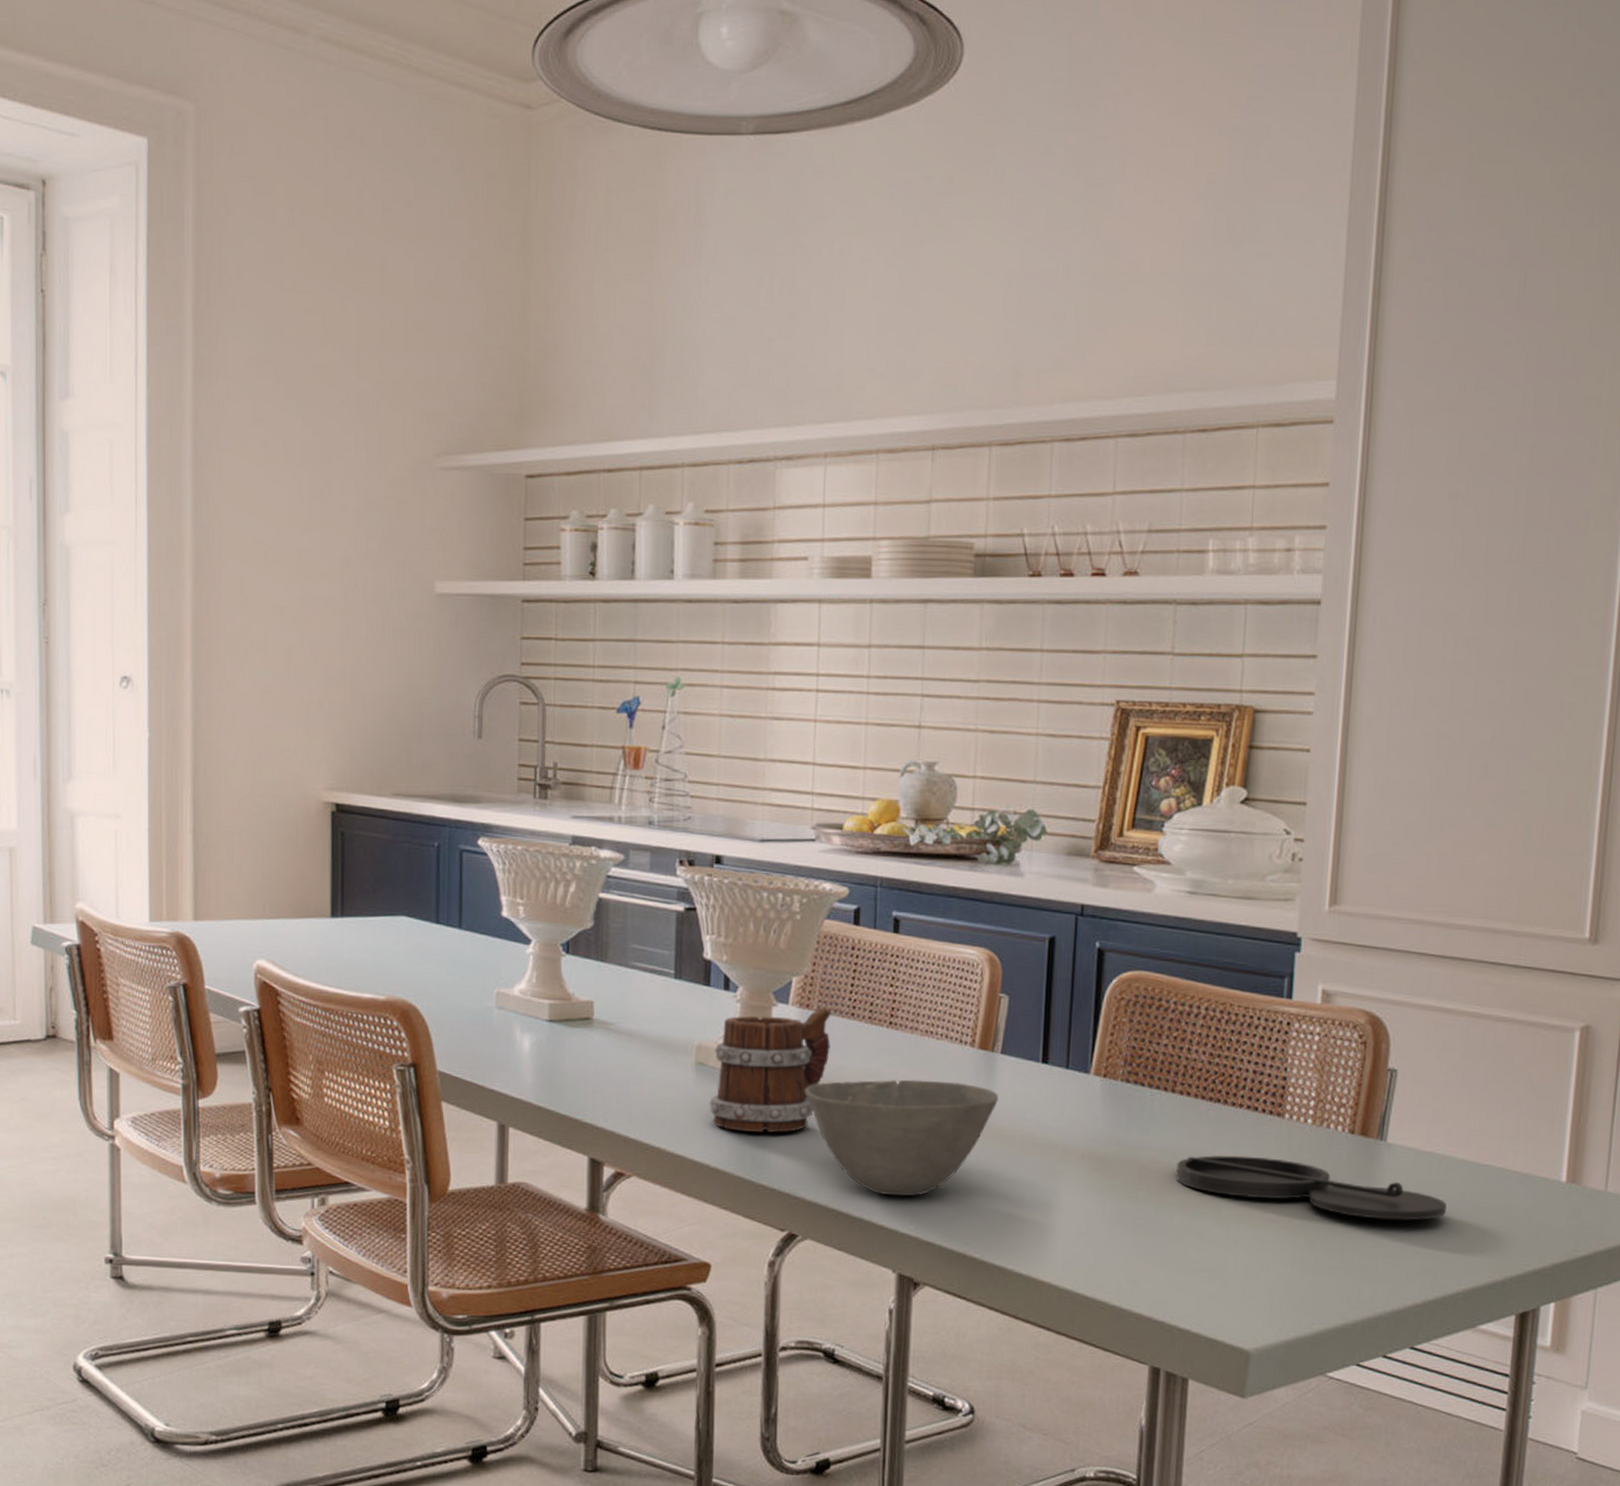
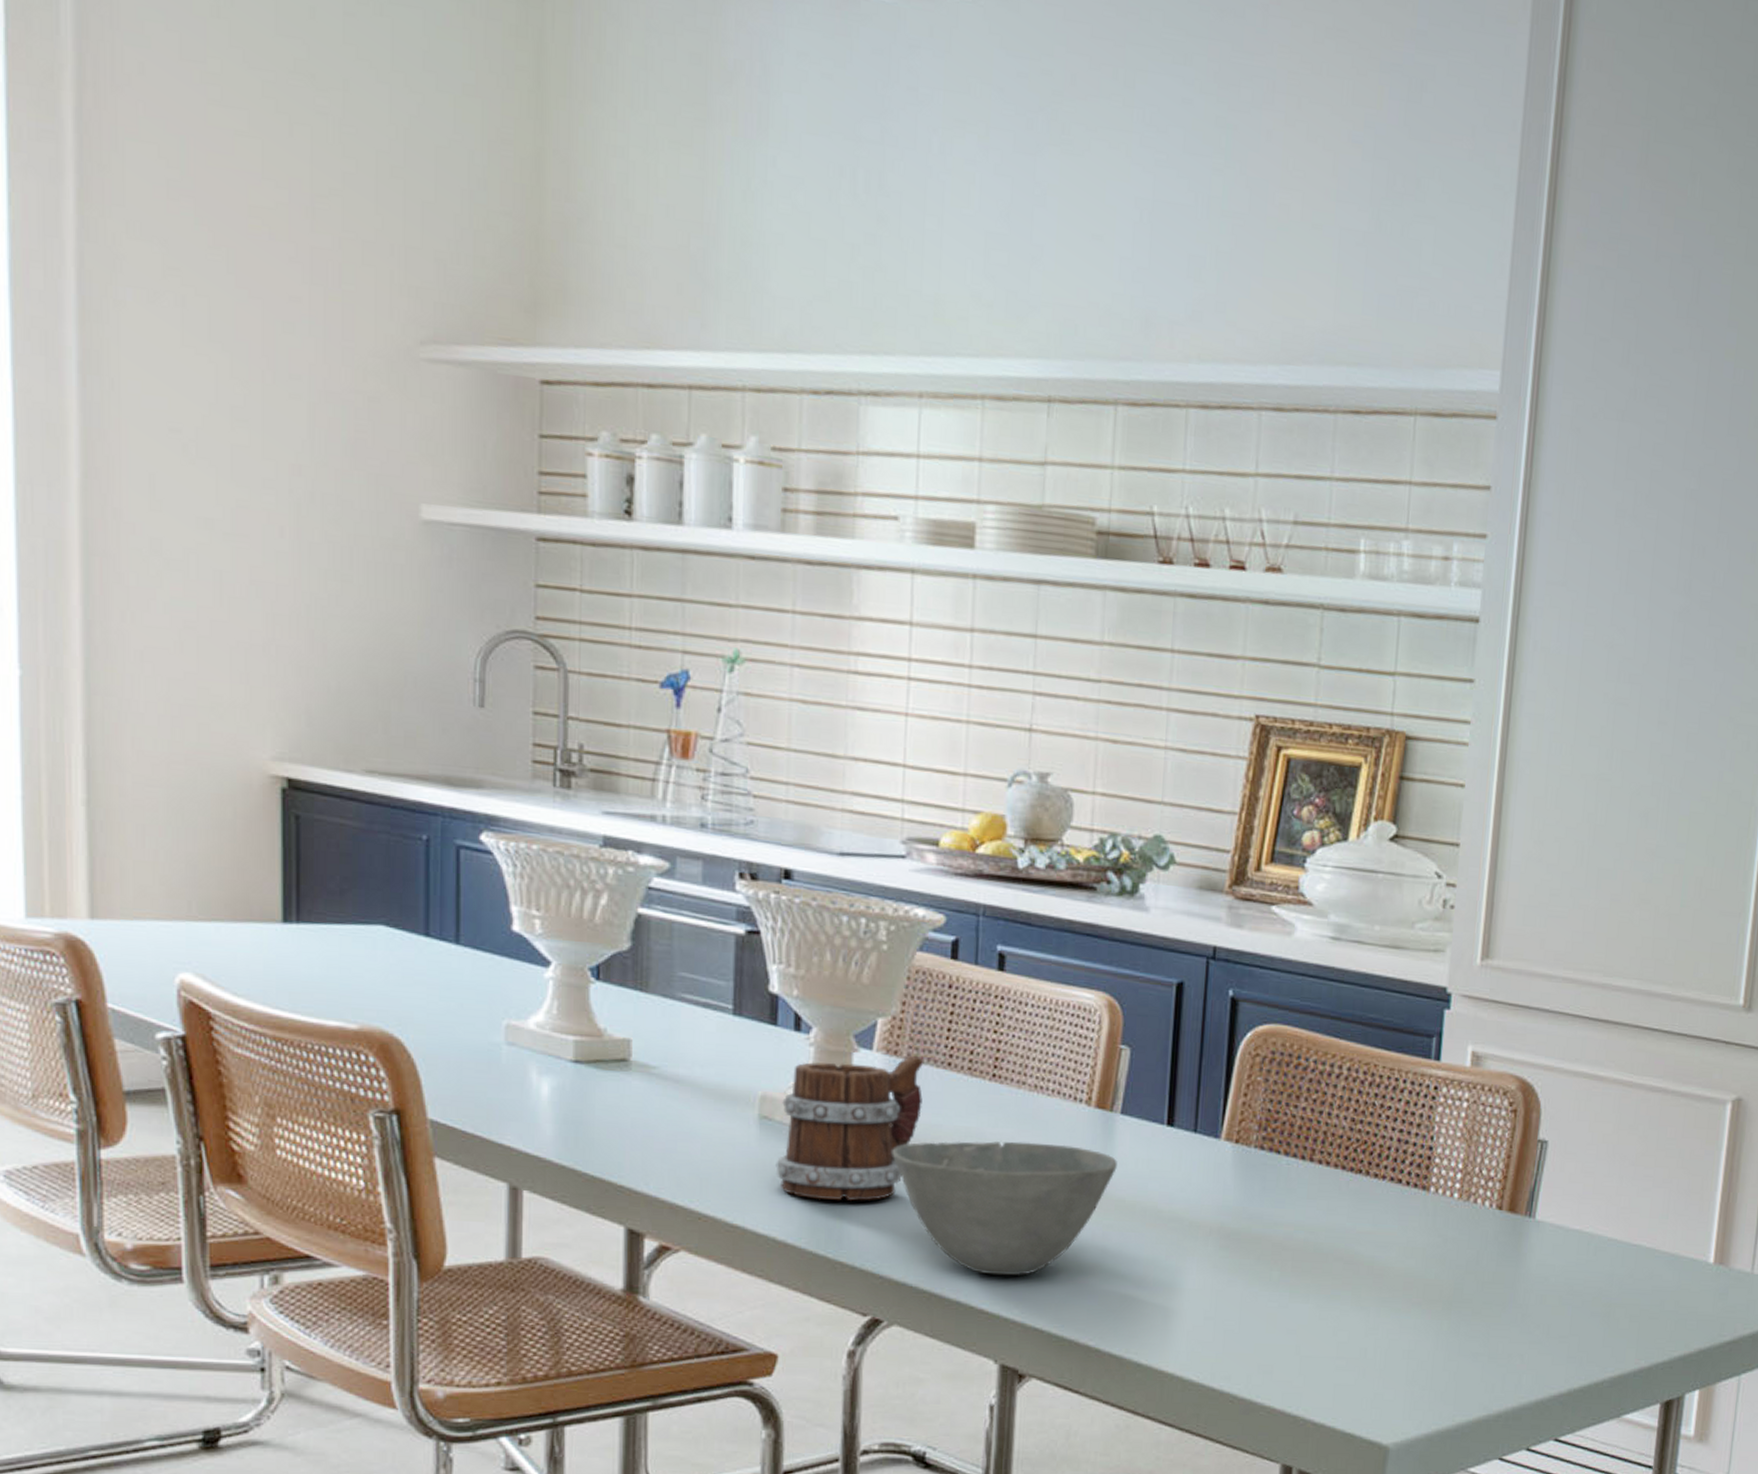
plate: present [1176,1155,1447,1221] -> none [1313,1232,1595,1304]

